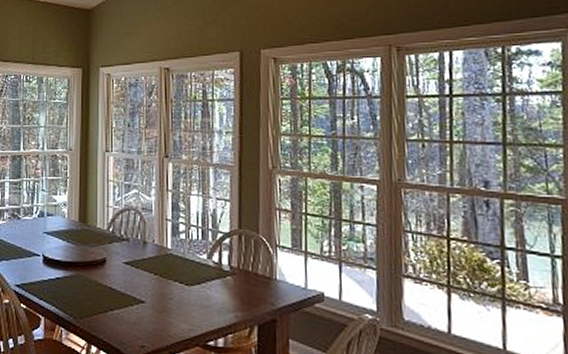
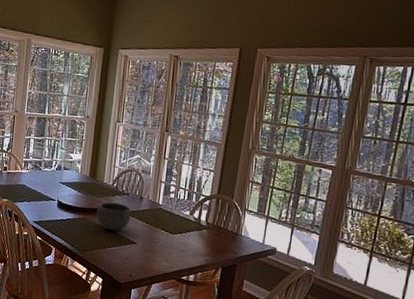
bowl: none [92,251,135,289] -> present [96,202,131,232]

